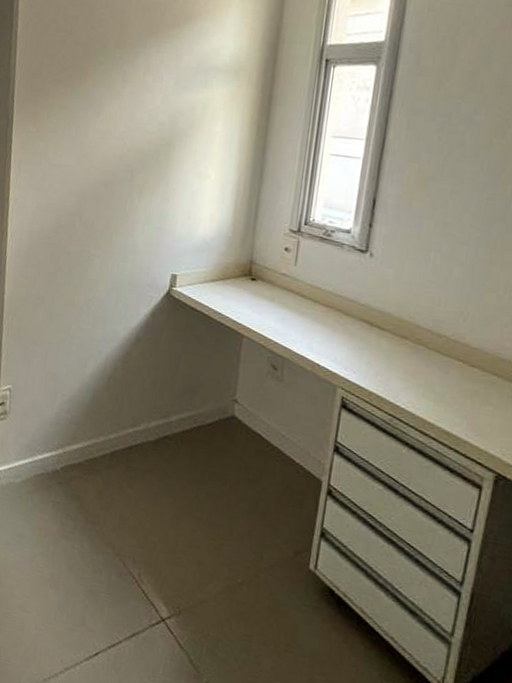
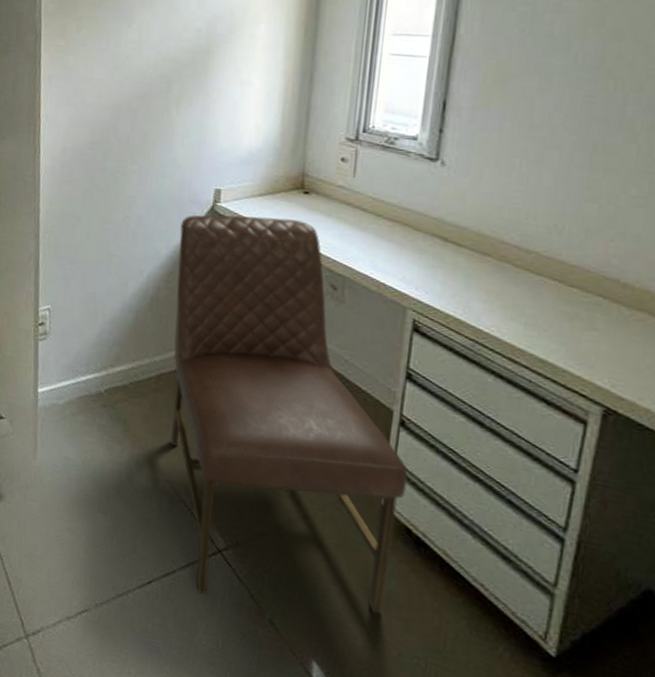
chair: none [121,298,333,671] -> present [171,215,408,615]

